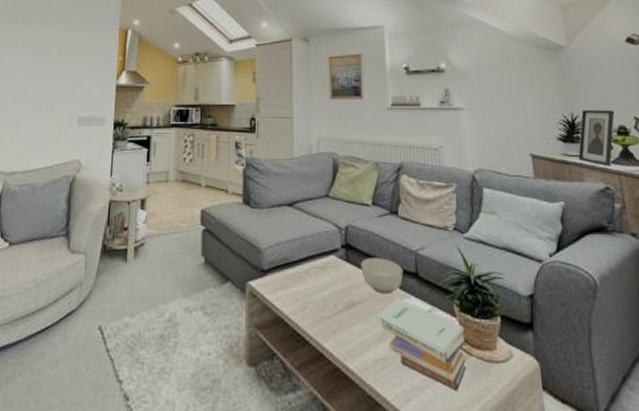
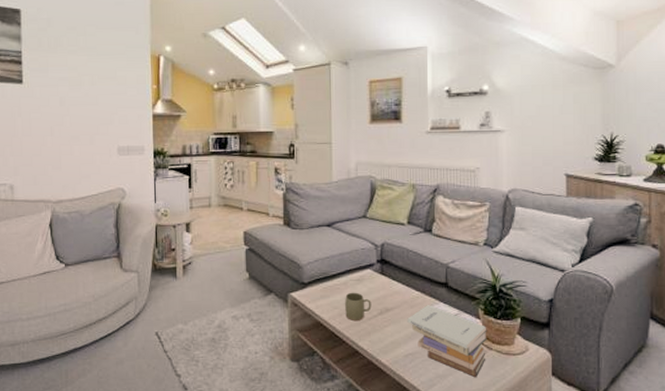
mug: none [308,282,337,316] -> present [345,292,372,320]
bowl: present [361,257,404,294] -> none [395,270,434,301]
picture frame: present [578,110,615,166] -> none [612,129,655,184]

